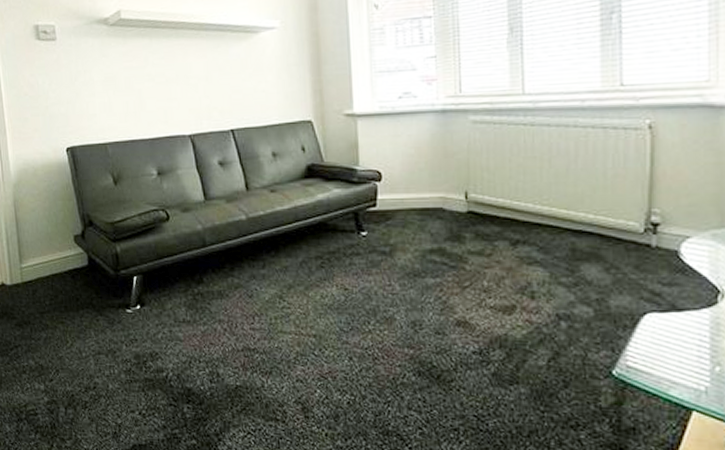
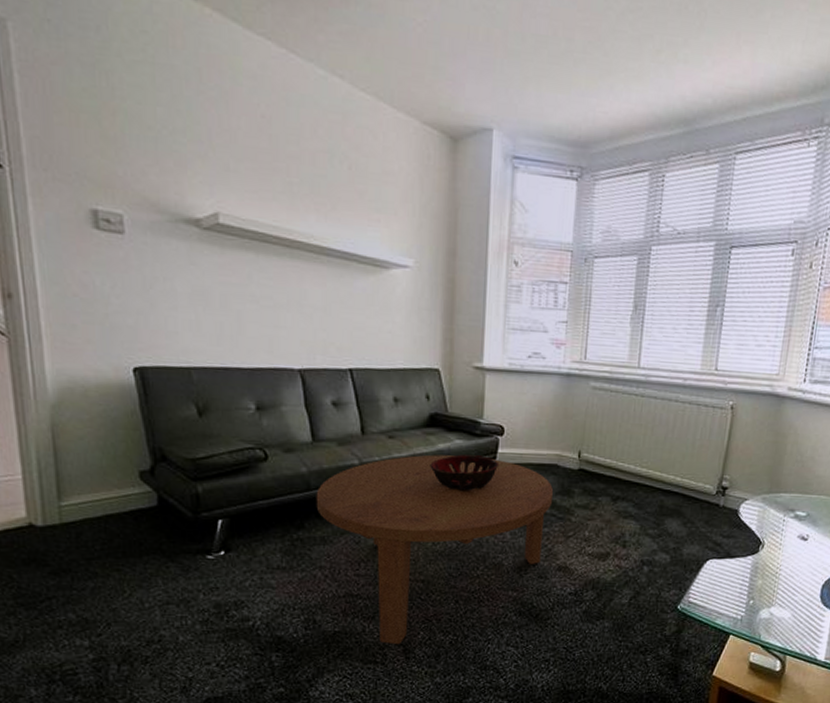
coffee table: none [211,205,441,403] -> present [316,454,553,645]
decorative bowl: none [311,203,381,241] -> present [430,454,500,491]

